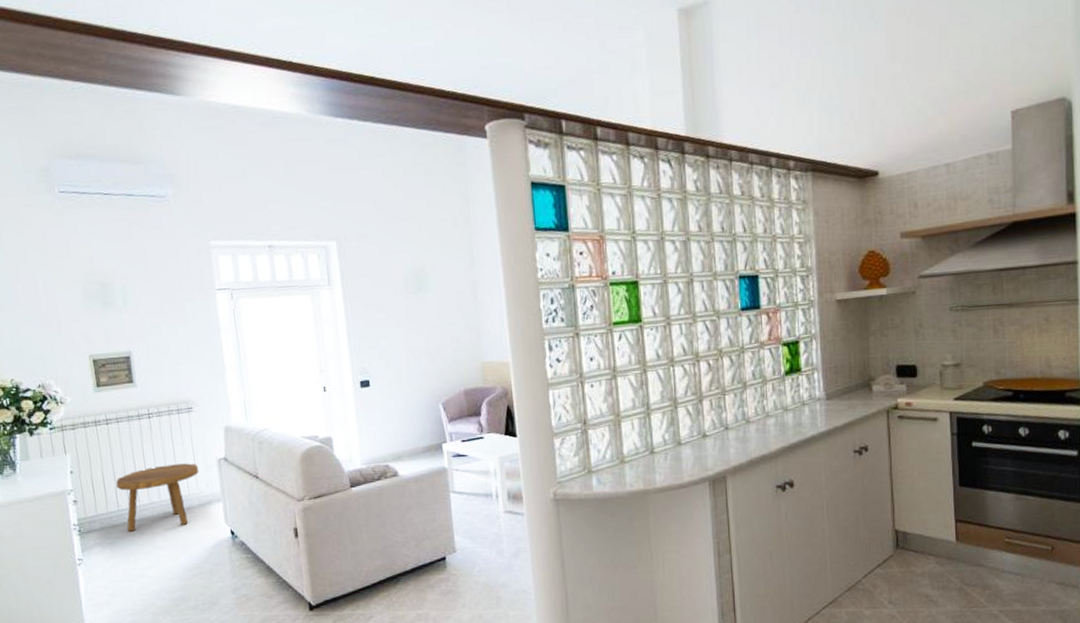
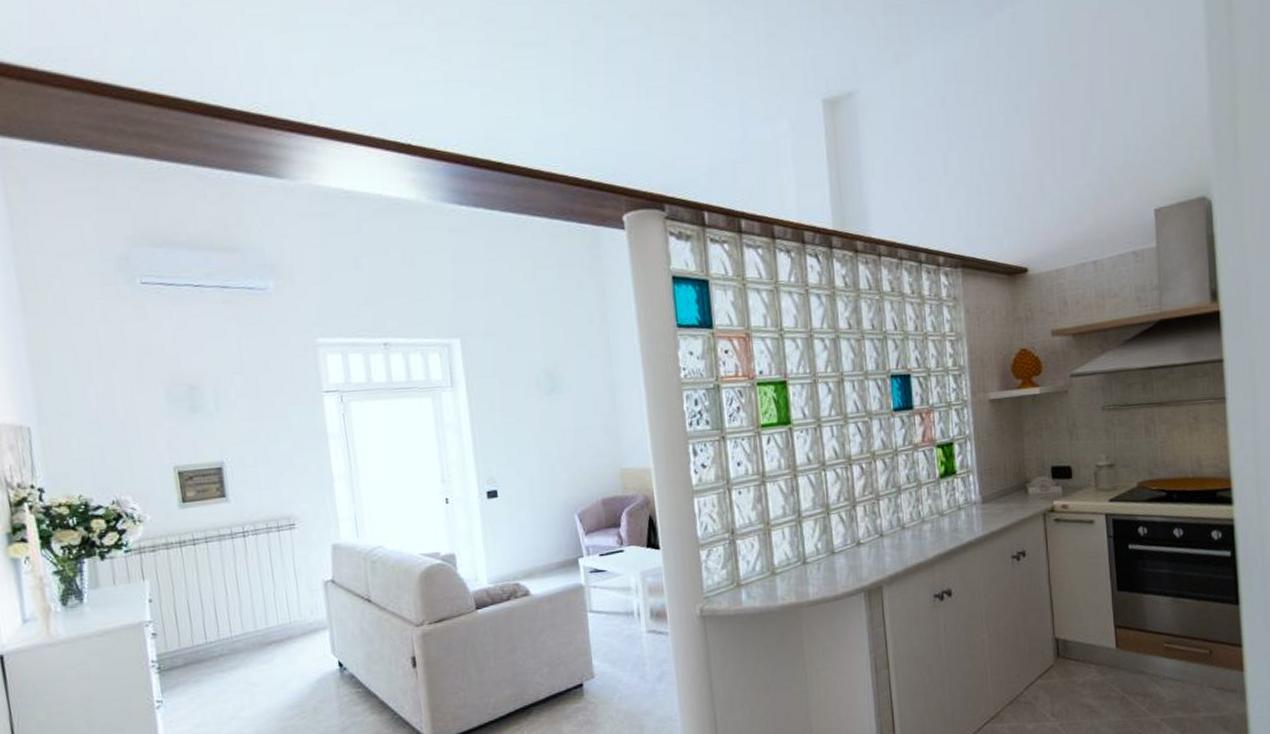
footstool: present [116,463,199,532] -> none [203,587,303,668]

